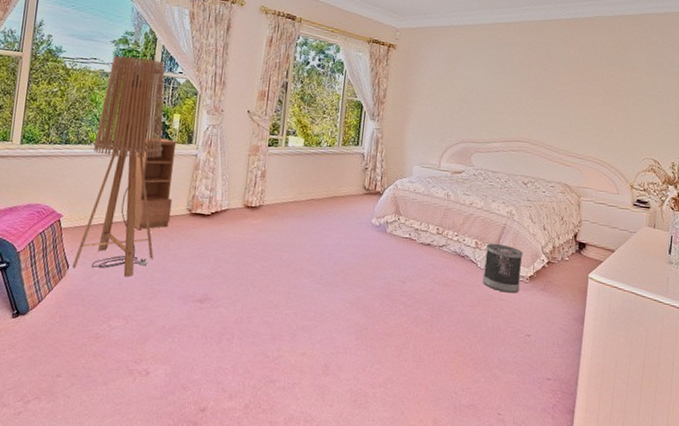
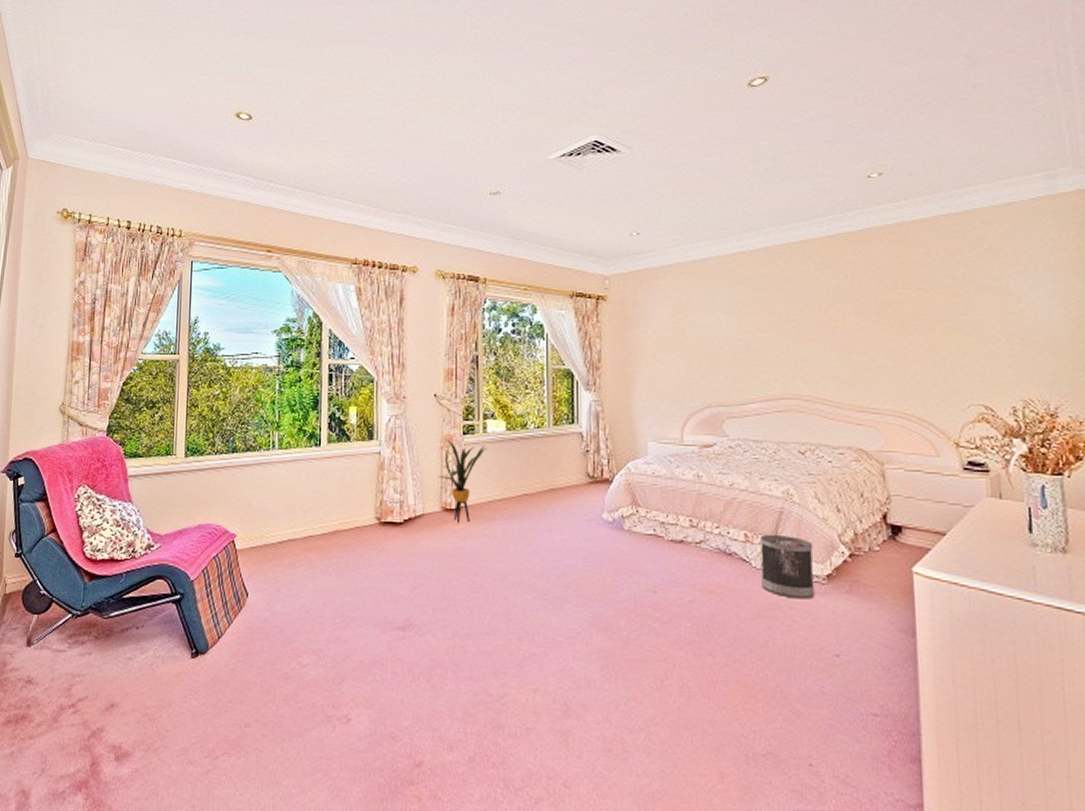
floor lamp: present [73,55,165,278] -> none [252,346,343,604]
bookcase: present [133,138,177,230] -> none [310,436,357,547]
house plant: none [243,148,287,218] -> present [438,439,487,523]

